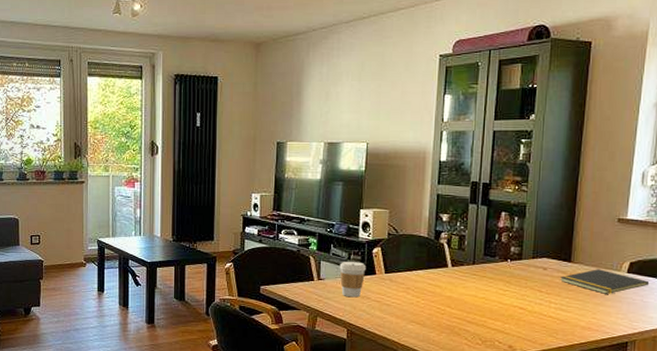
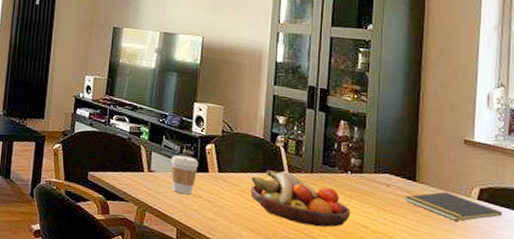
fruit bowl: none [415,265,510,313] -> present [250,170,351,227]

